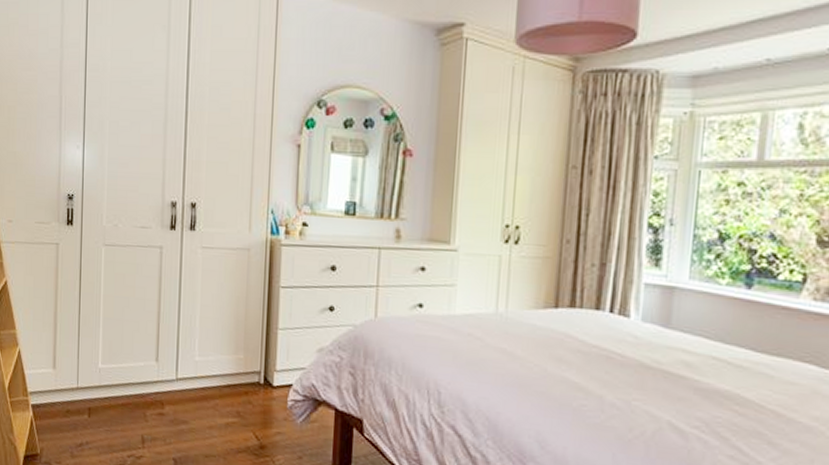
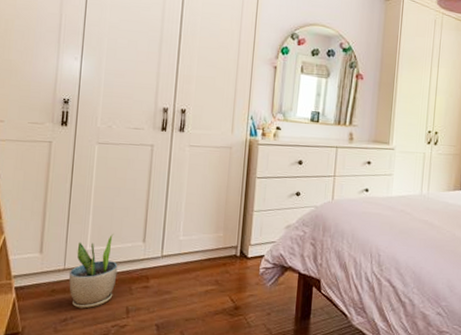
potted plant: none [82,350,131,434] -> present [68,234,118,309]

